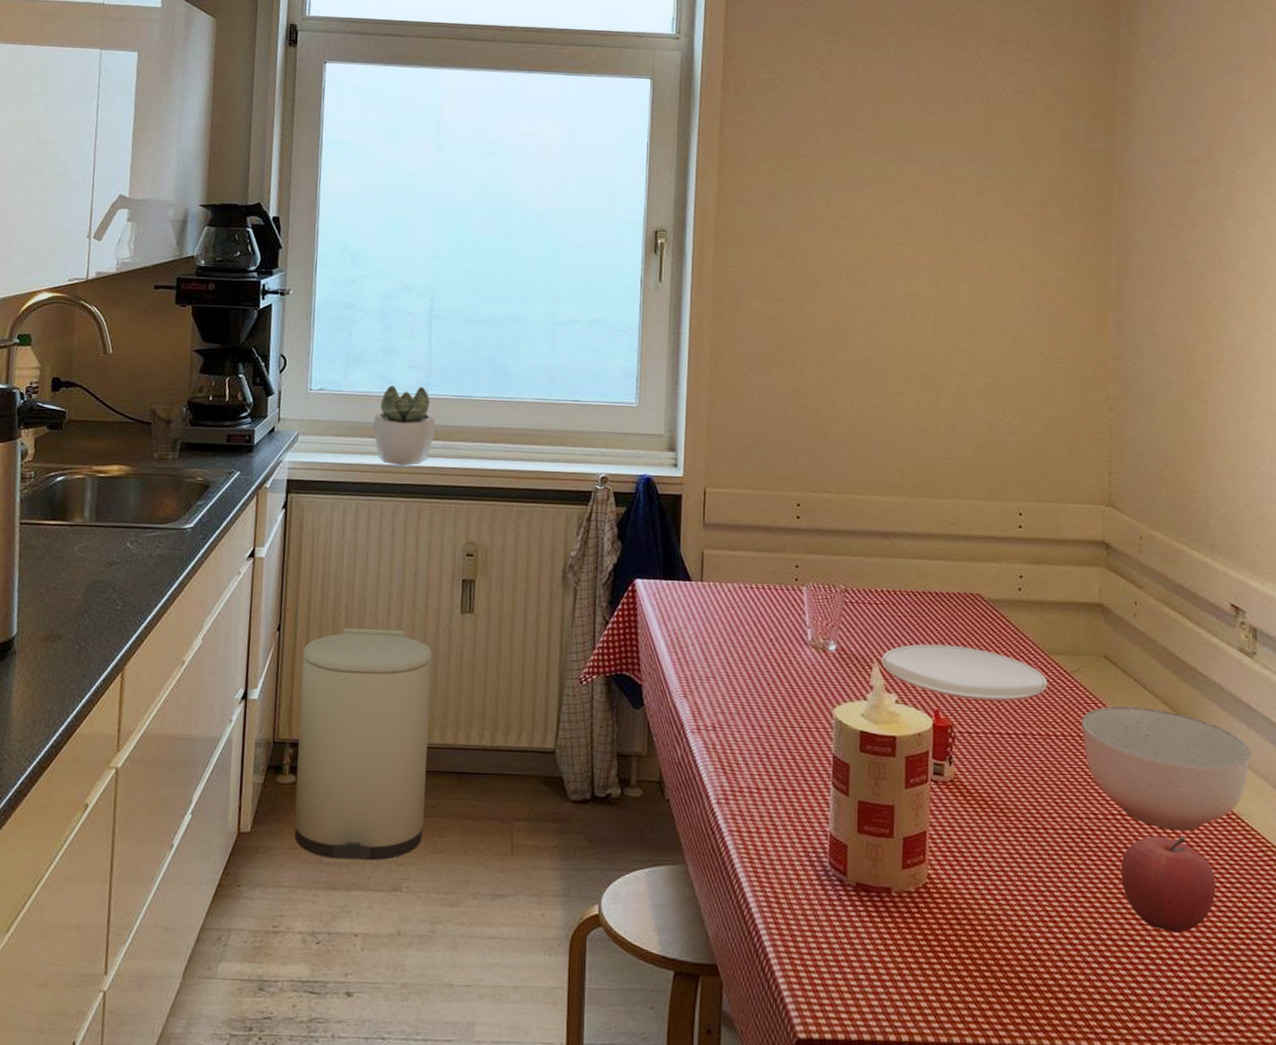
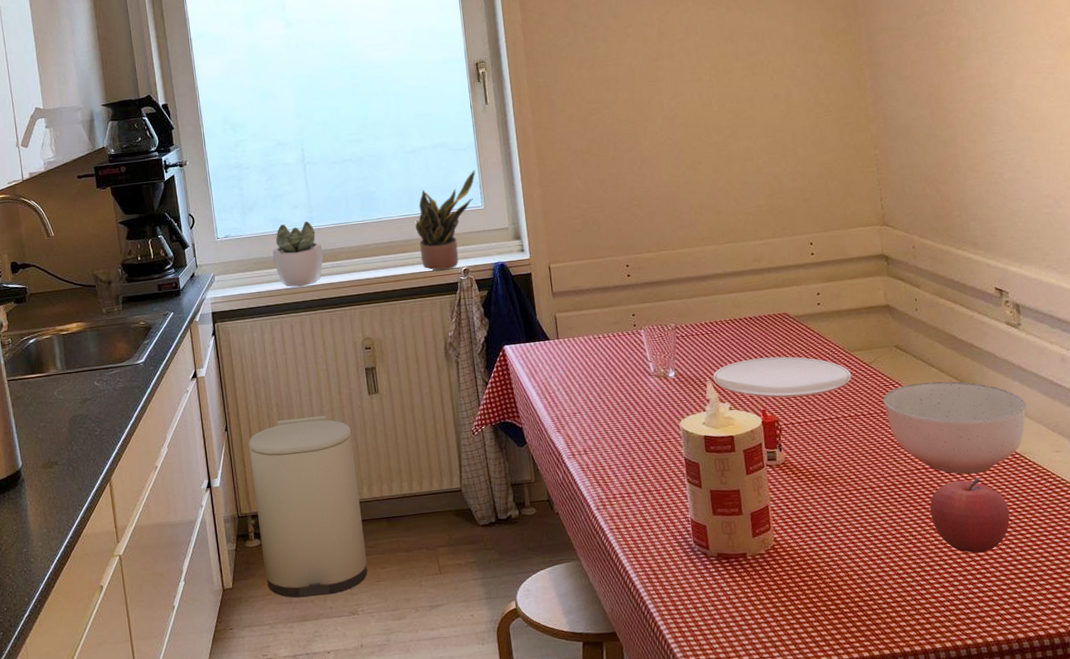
potted plant: none [552,357,635,474] -> present [415,169,476,271]

